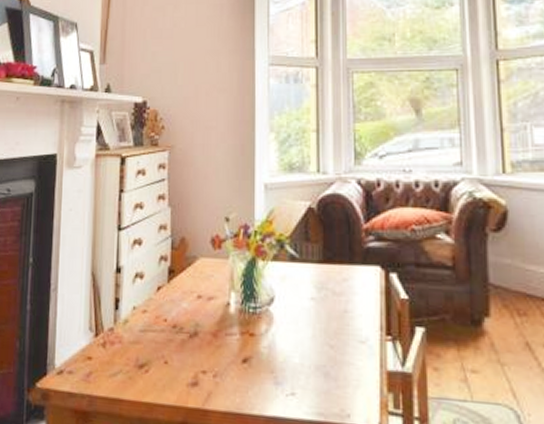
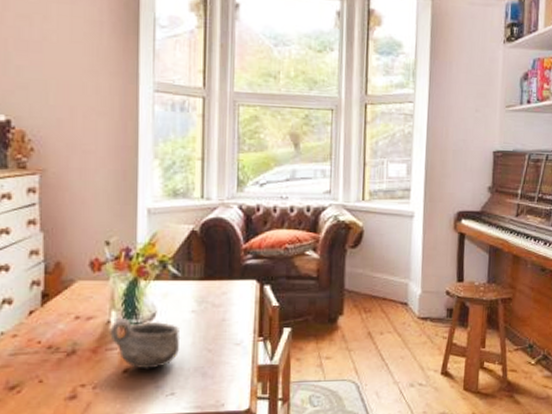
bowl: none [230,301,300,362] -> present [110,318,181,369]

